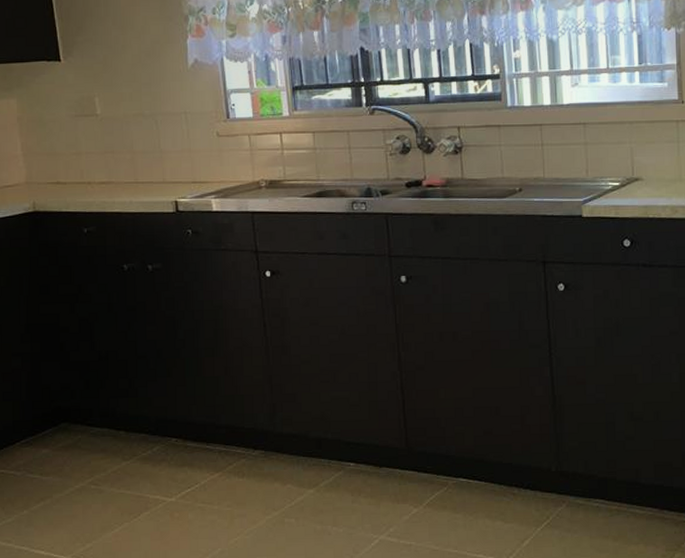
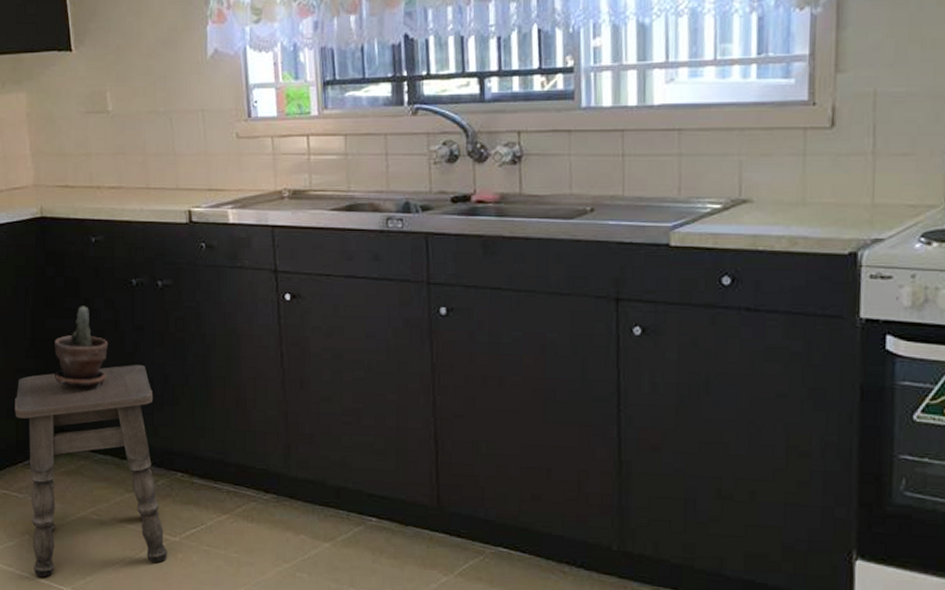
side table: none [11,342,165,550] -> present [15,365,168,578]
potted plant: none [49,291,102,368] -> present [53,306,108,389]

